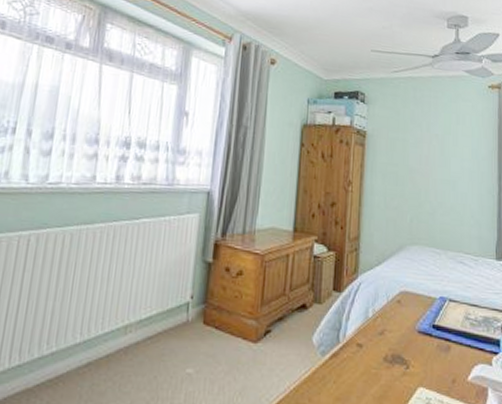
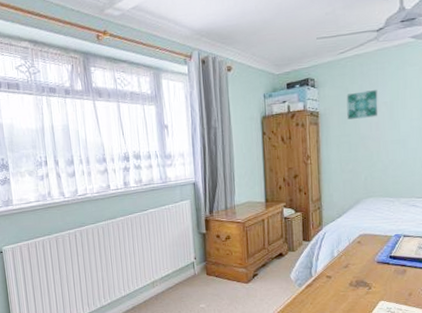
wall art: none [396,117,430,149] -> present [346,90,378,120]

